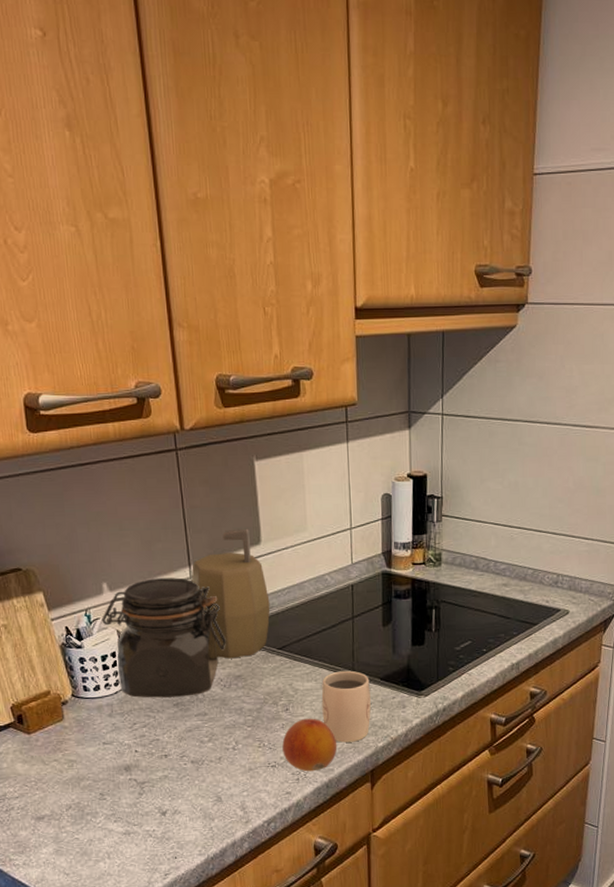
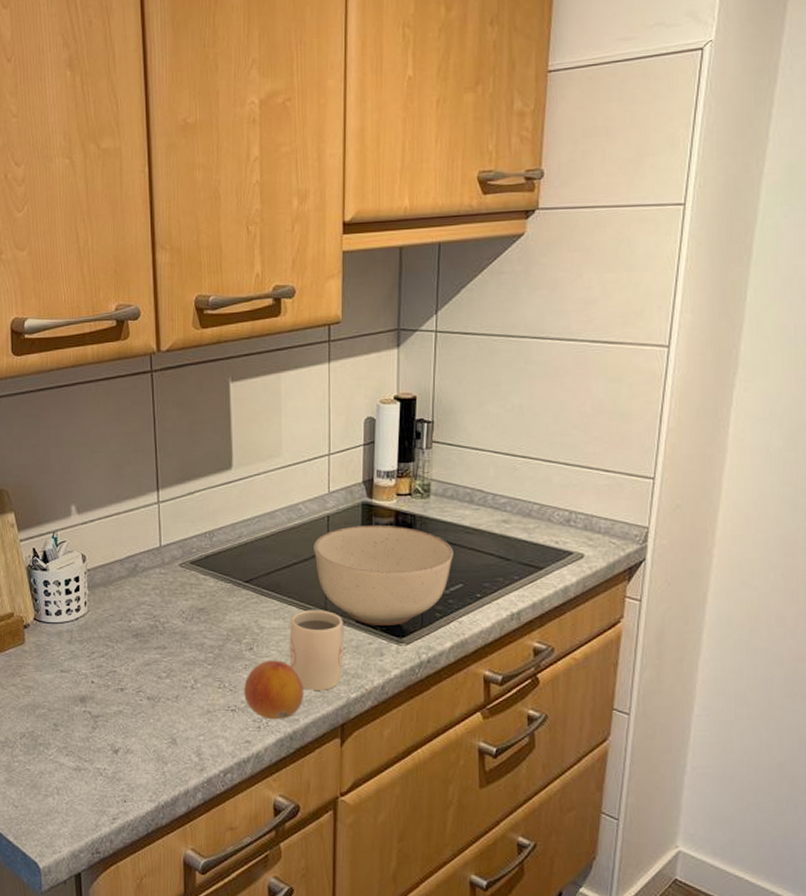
jar: present [101,577,227,698] -> none [68,502,192,627]
soap dispenser: present [191,528,271,659] -> none [158,452,239,590]
bowl: none [340,591,463,681] -> present [314,524,454,625]

